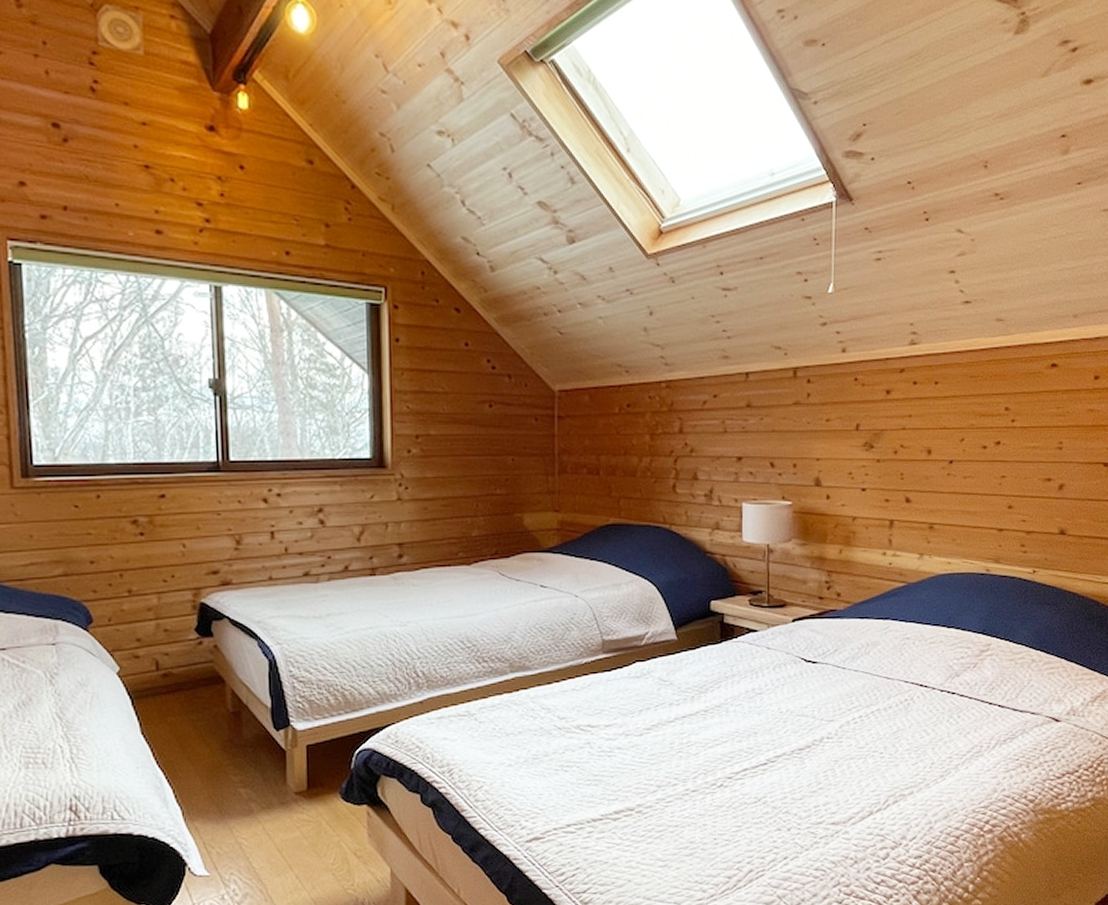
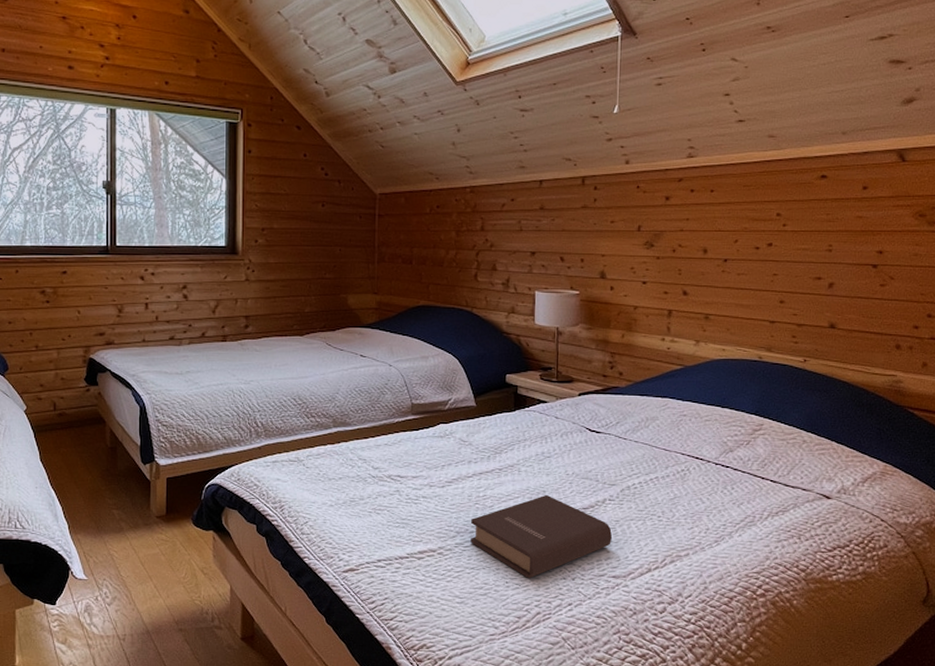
book: none [674,736,830,832] -> present [471,494,612,578]

